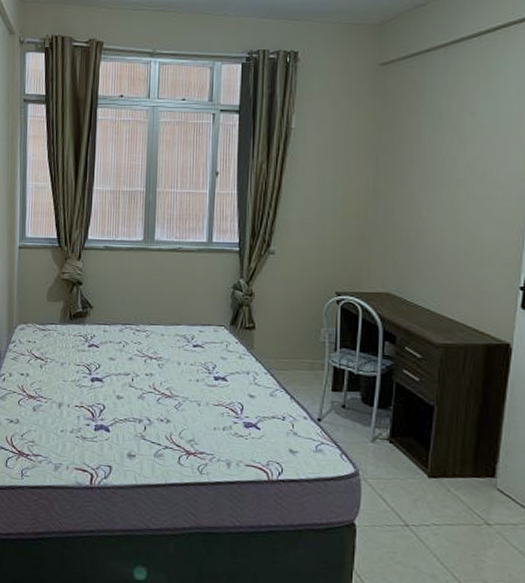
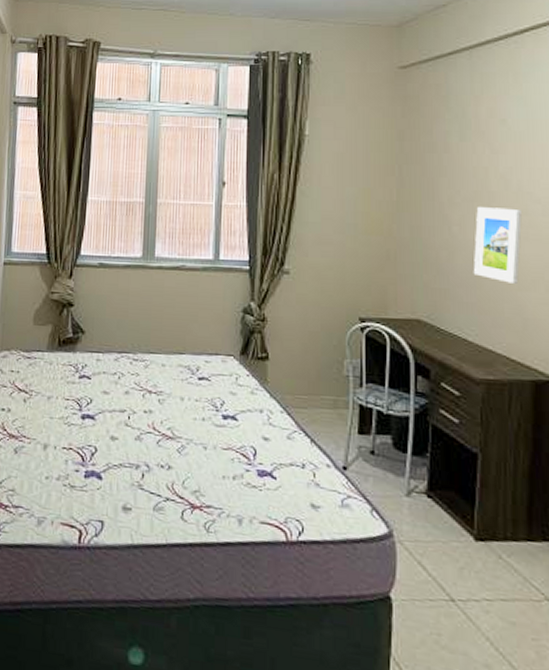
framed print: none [438,193,484,261] -> present [473,207,522,284]

